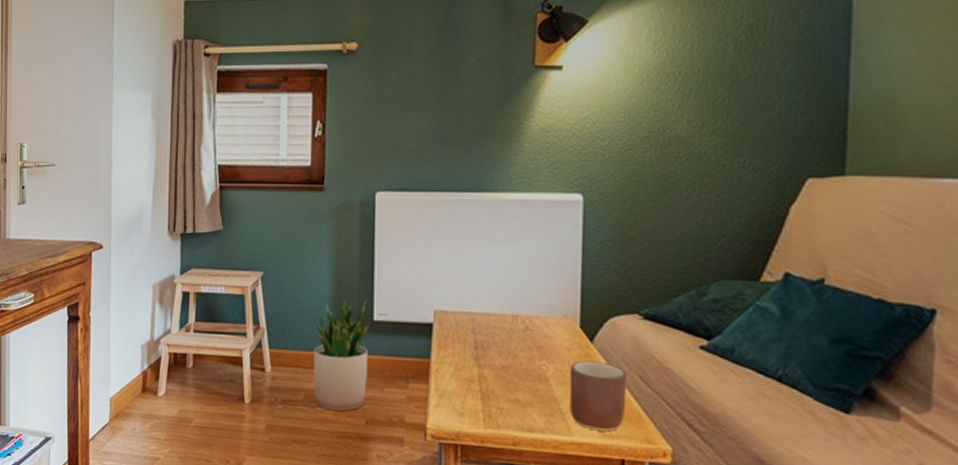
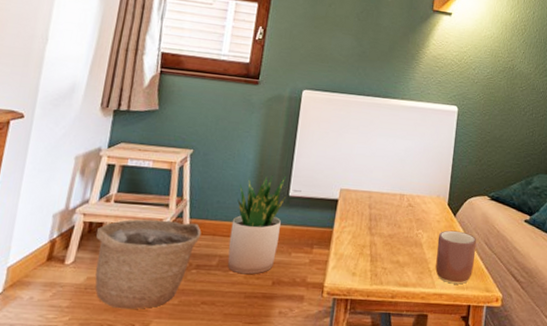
basket: none [182,349,283,445] -> present [95,219,202,310]

